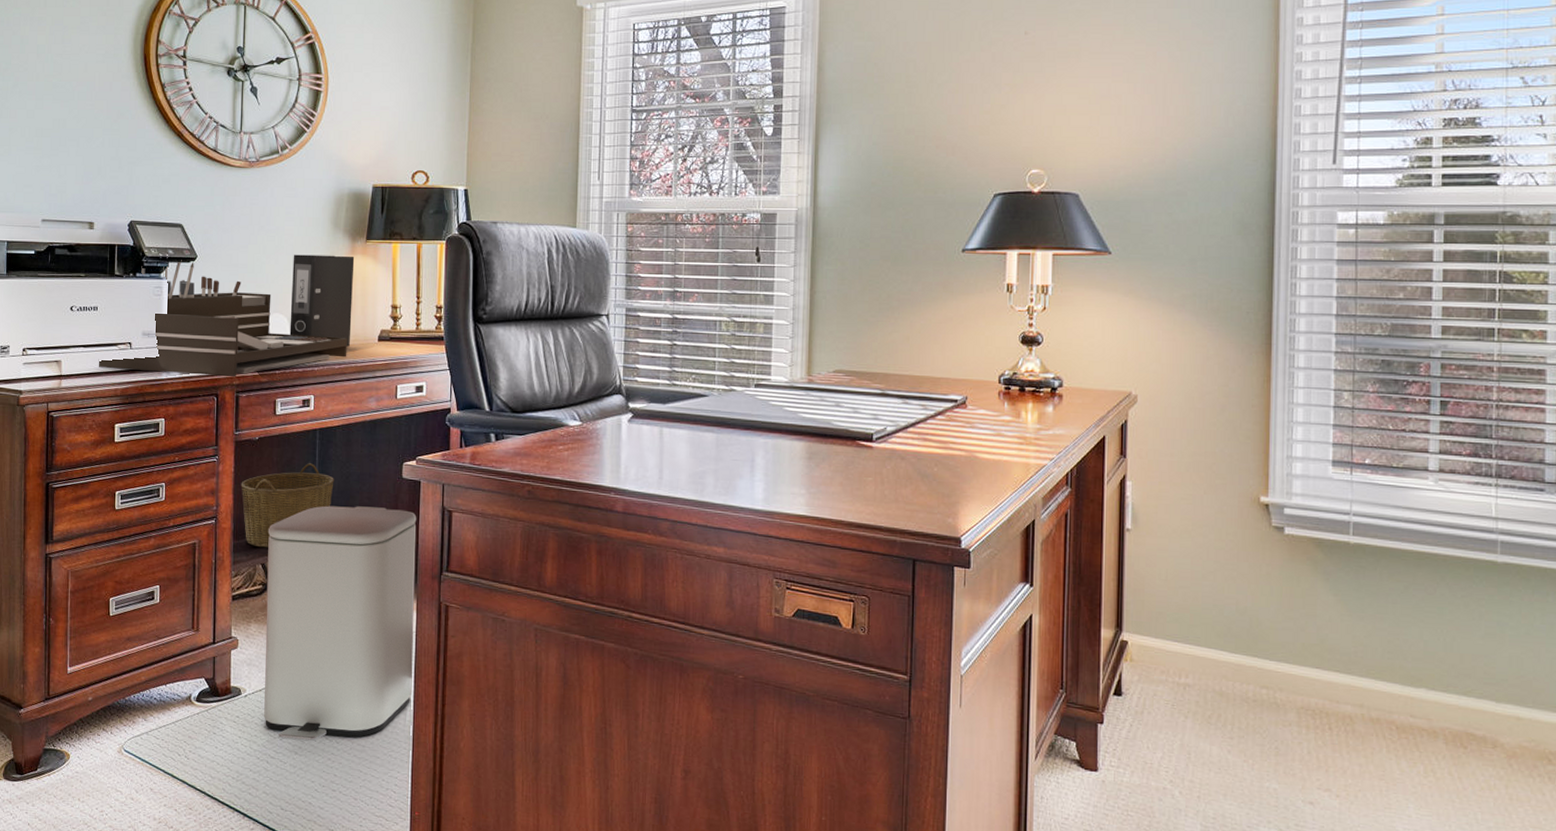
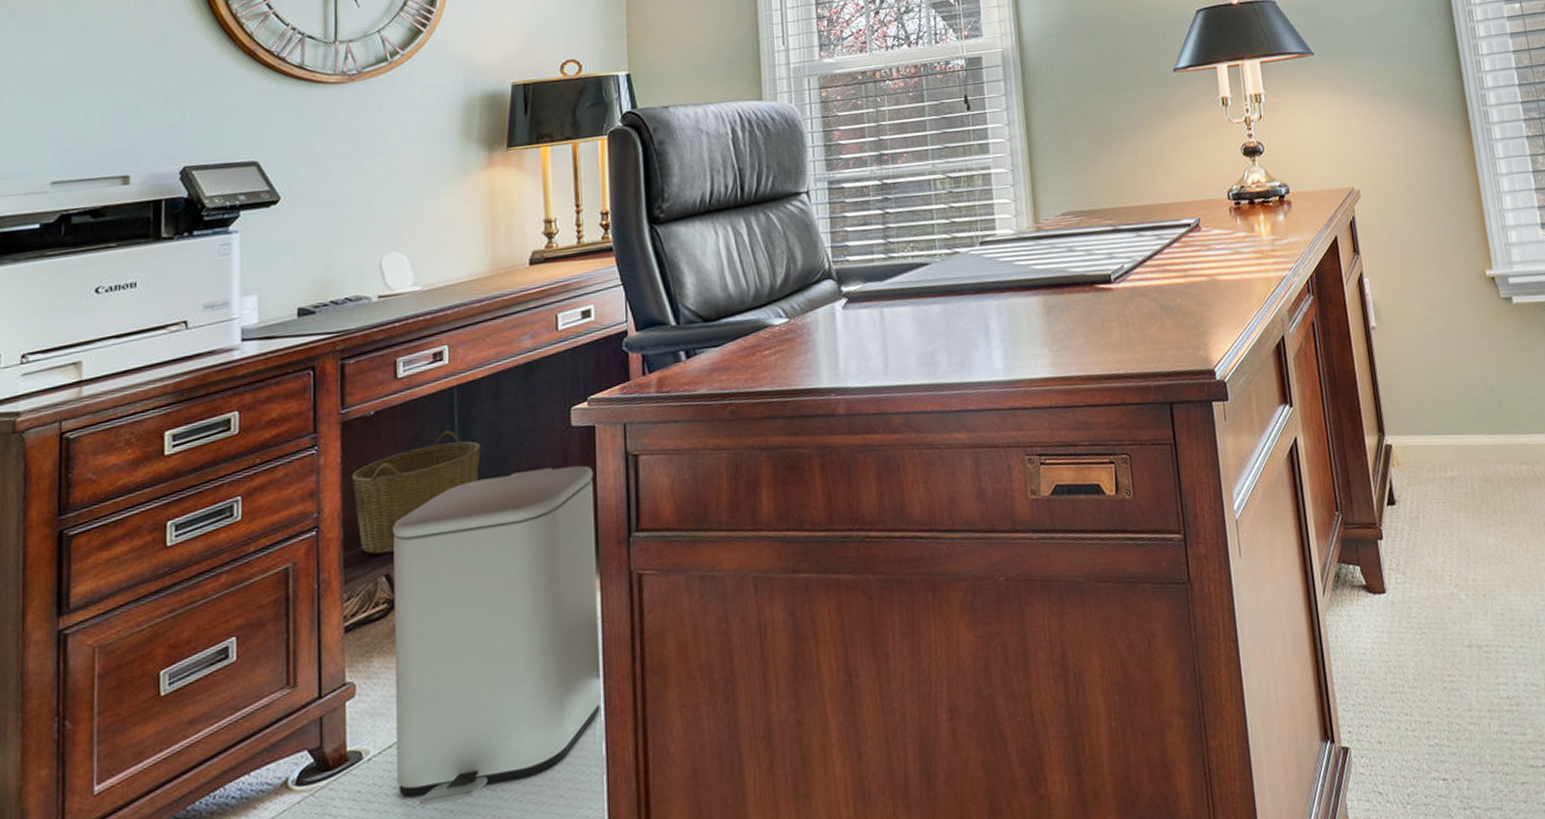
desk organizer: present [98,260,348,377] -> none [138,205,490,361]
binder: present [289,254,355,347] -> none [411,169,494,279]

